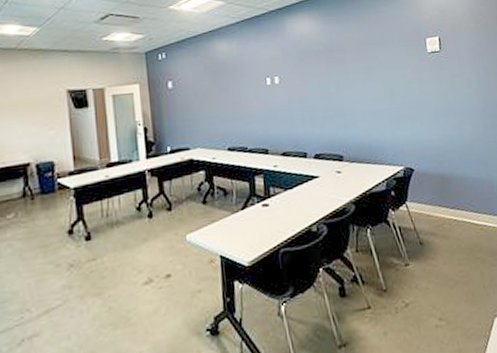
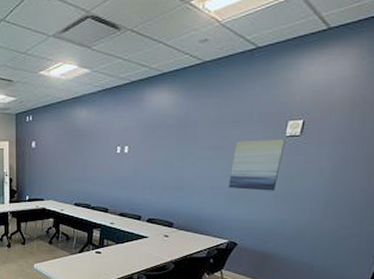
wall art: none [385,56,434,110] -> present [228,140,286,191]

